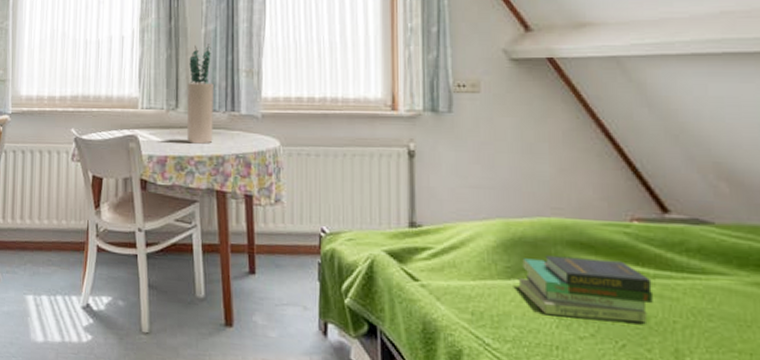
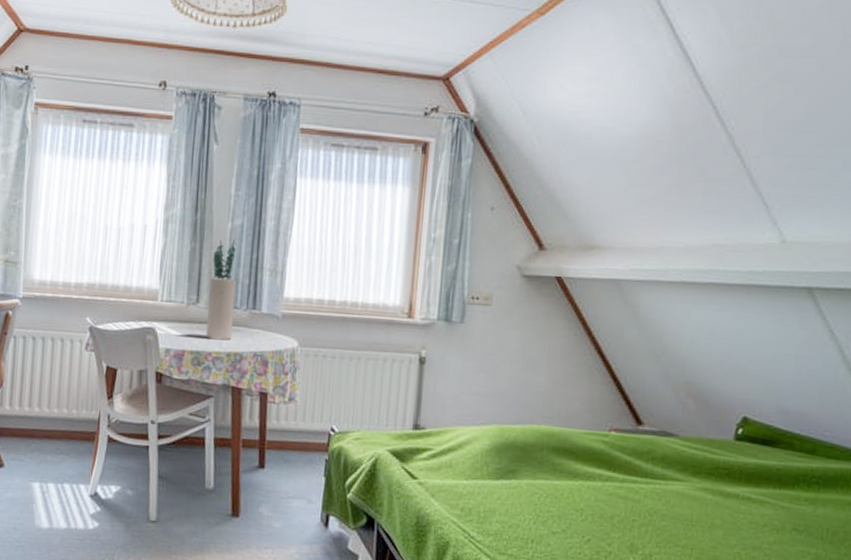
books: present [518,255,653,324] -> none [505,459,620,521]

